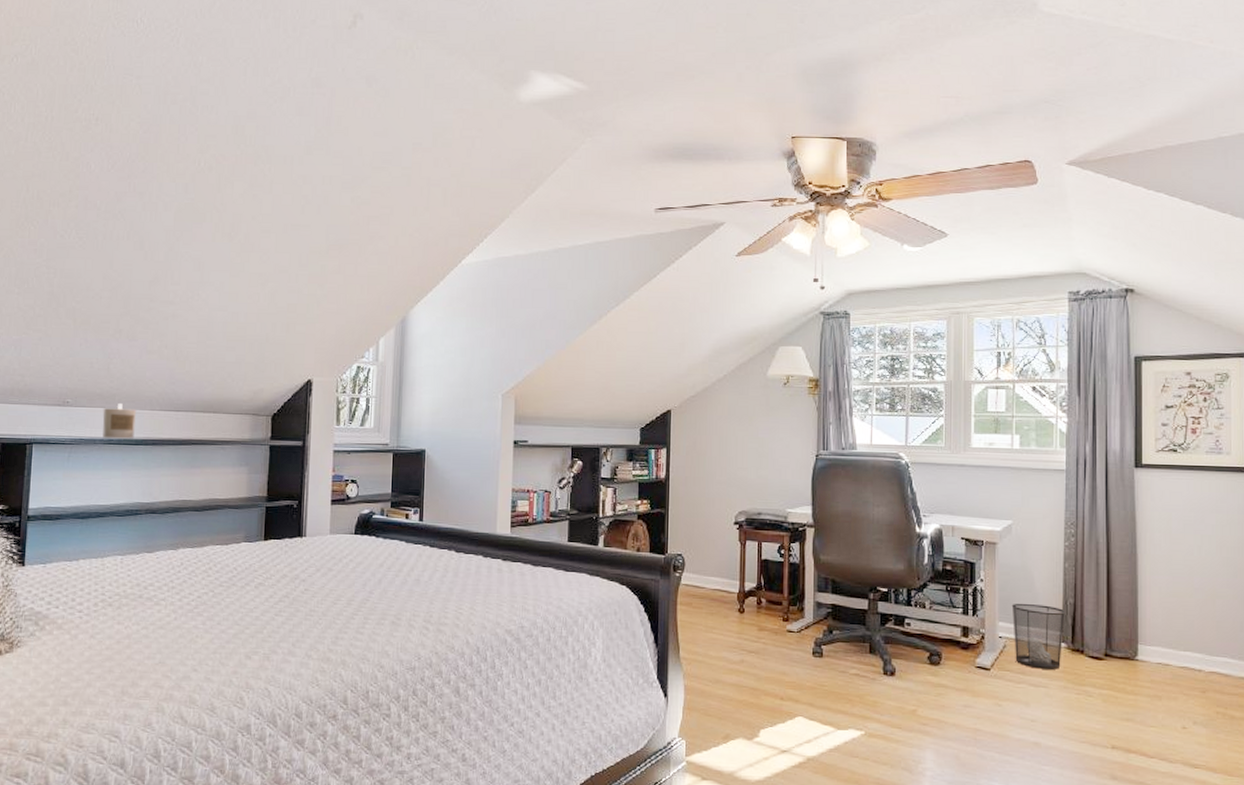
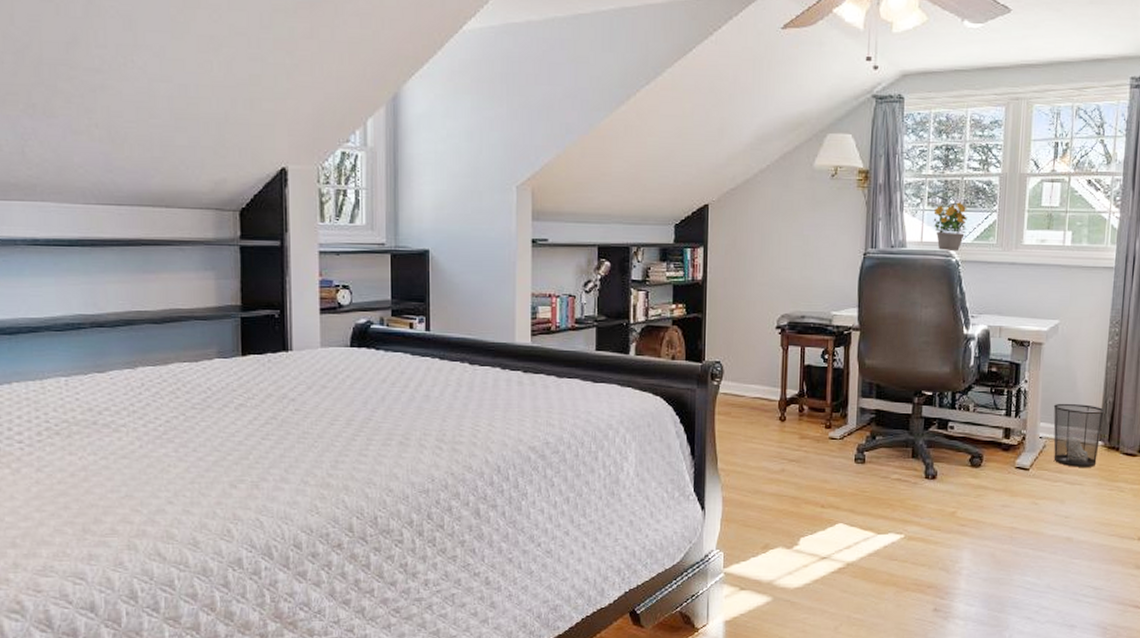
candle: present [102,403,137,439] -> none [21,196,67,239]
flowerpot: none [882,407,915,453] -> present [933,202,967,251]

